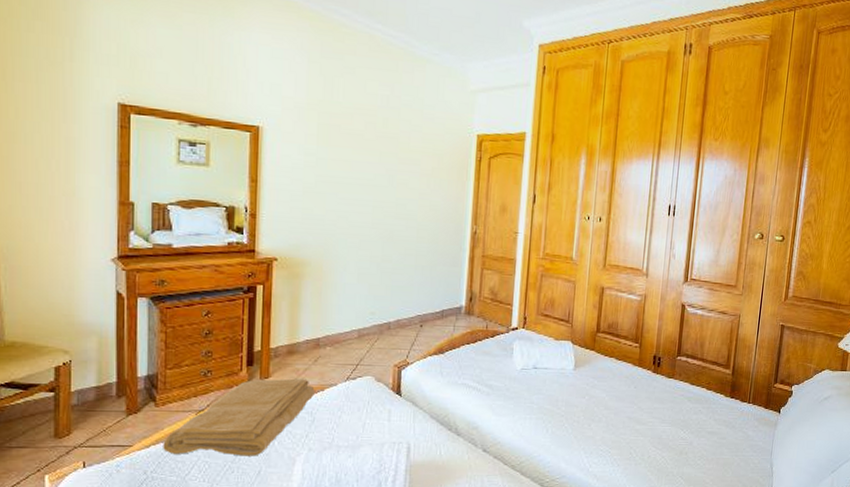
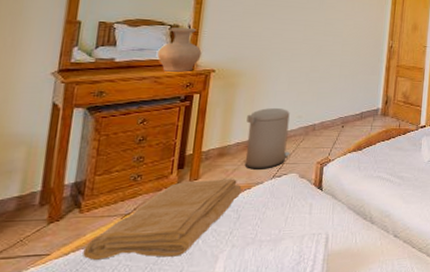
vase: none [215,209,262,261] -> present [157,27,202,73]
pedal bin: none [315,303,365,370] -> present [244,108,291,170]

